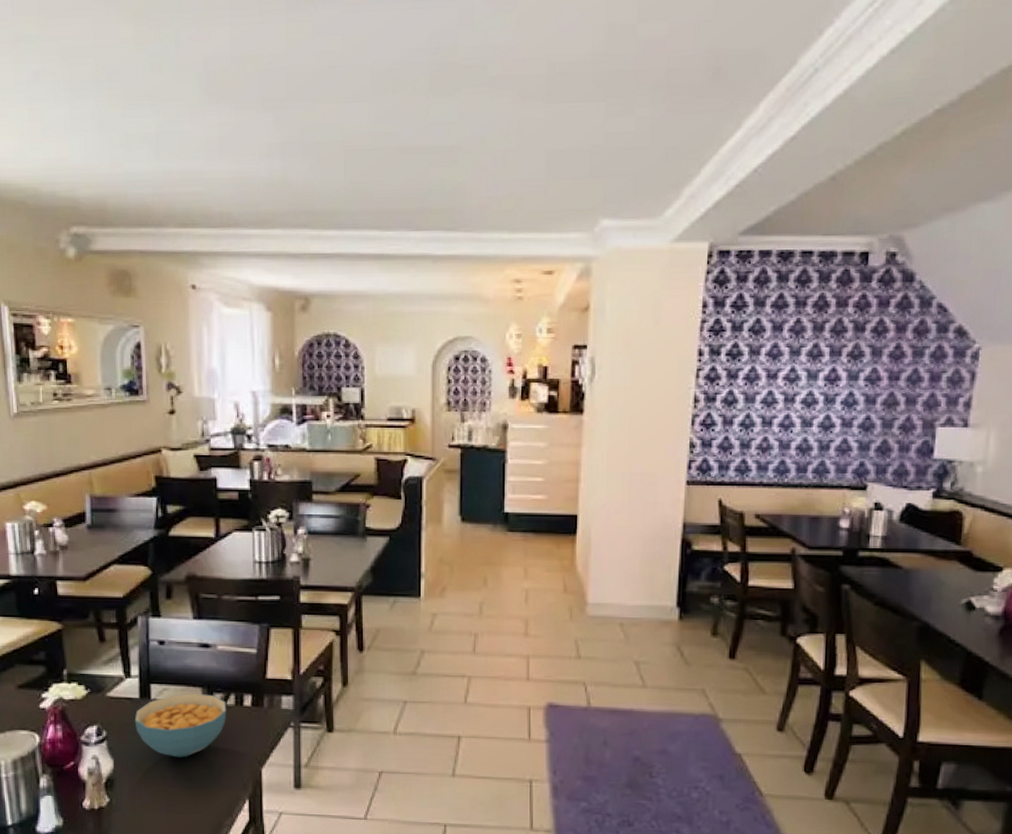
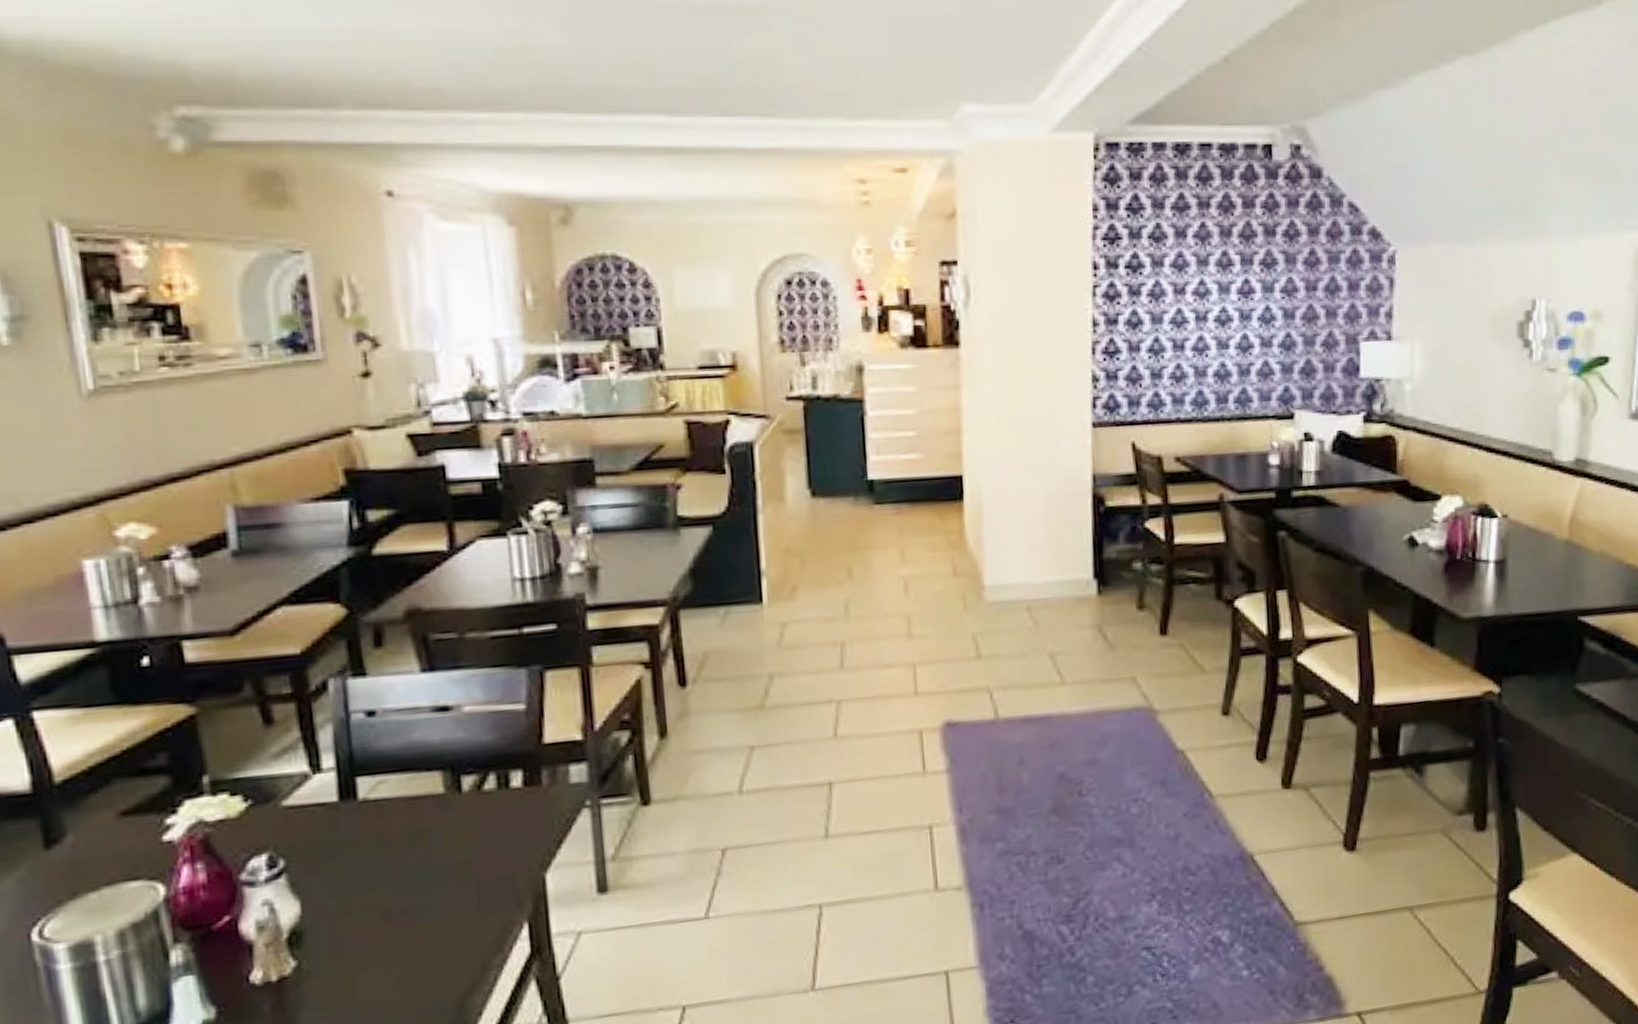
cereal bowl: present [134,693,227,758] -> none [332,778,485,880]

